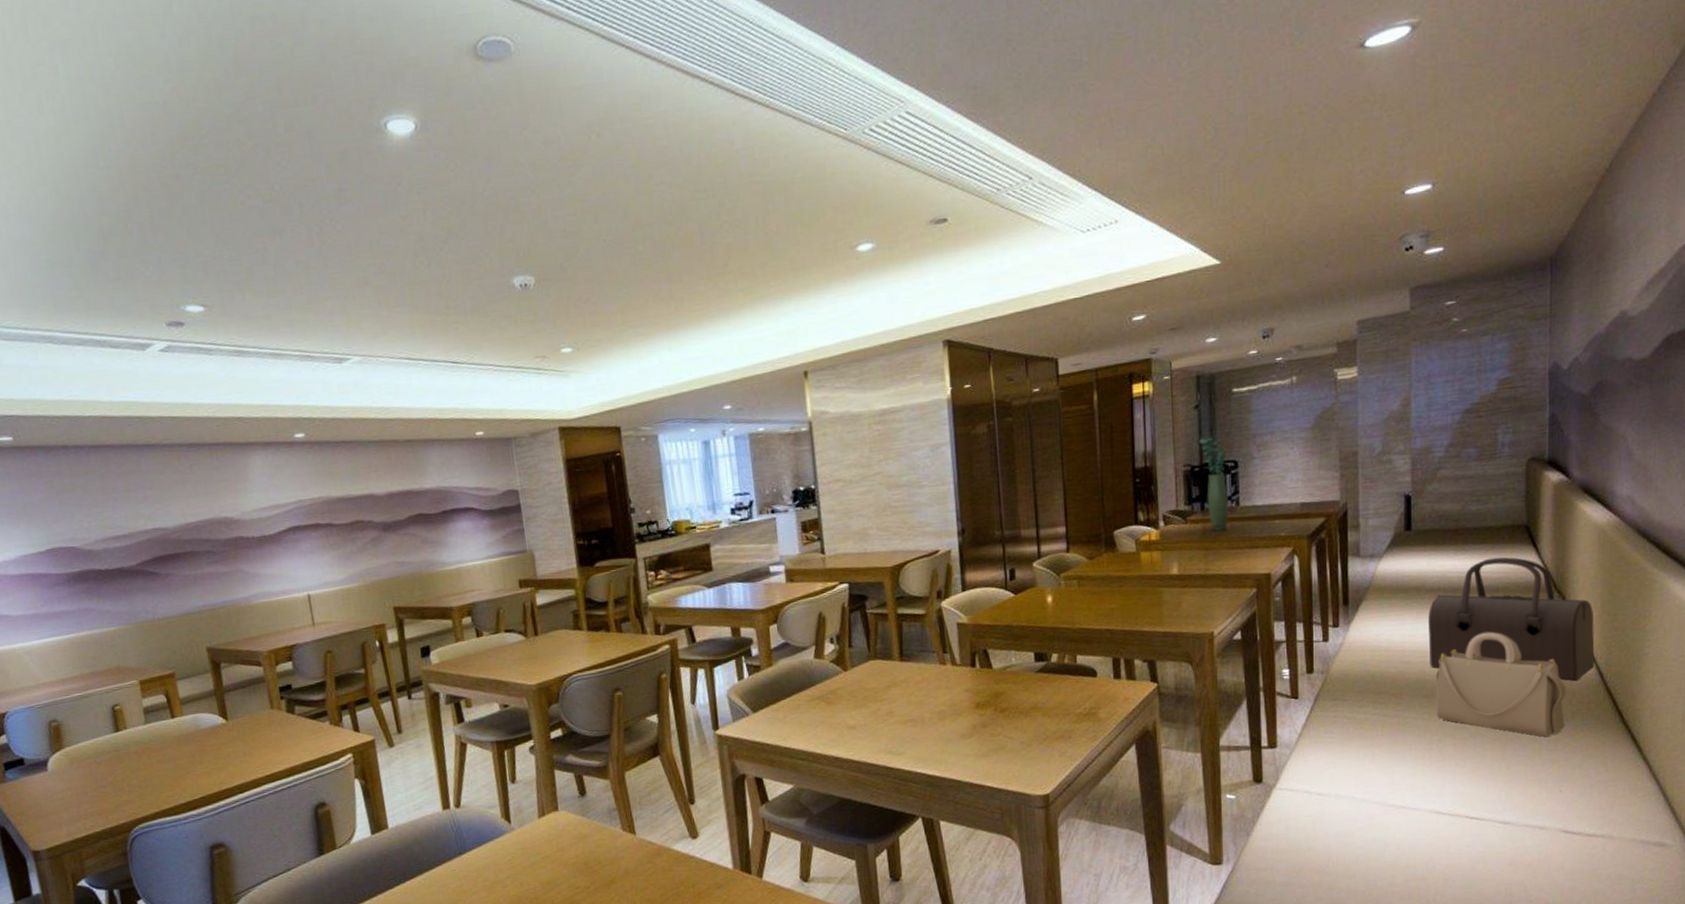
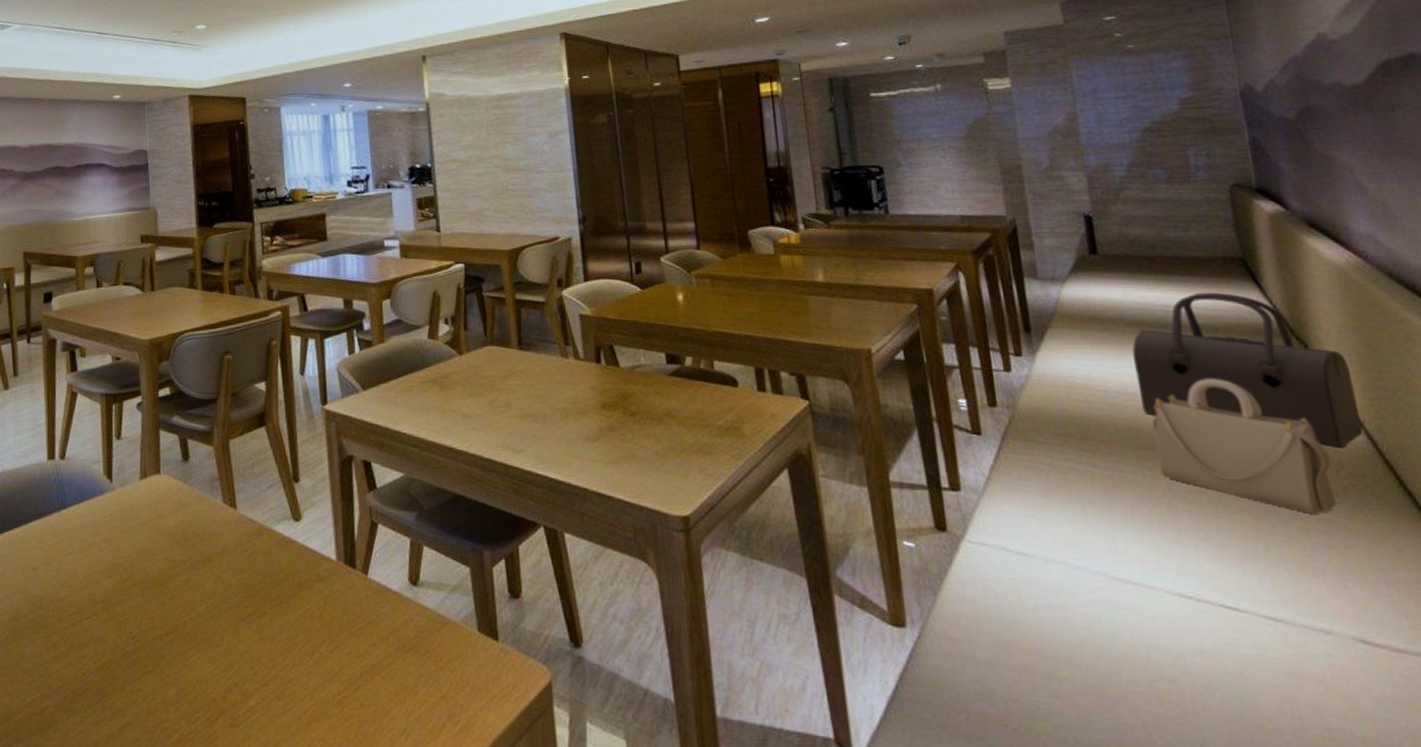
vase: present [1198,433,1228,532] -> none [836,137,877,239]

